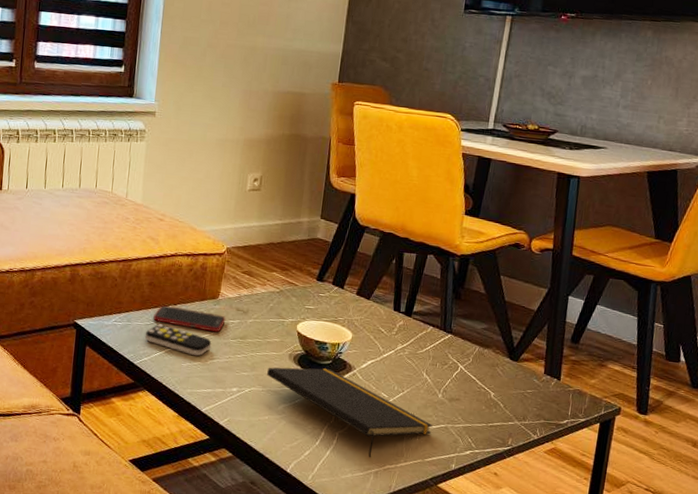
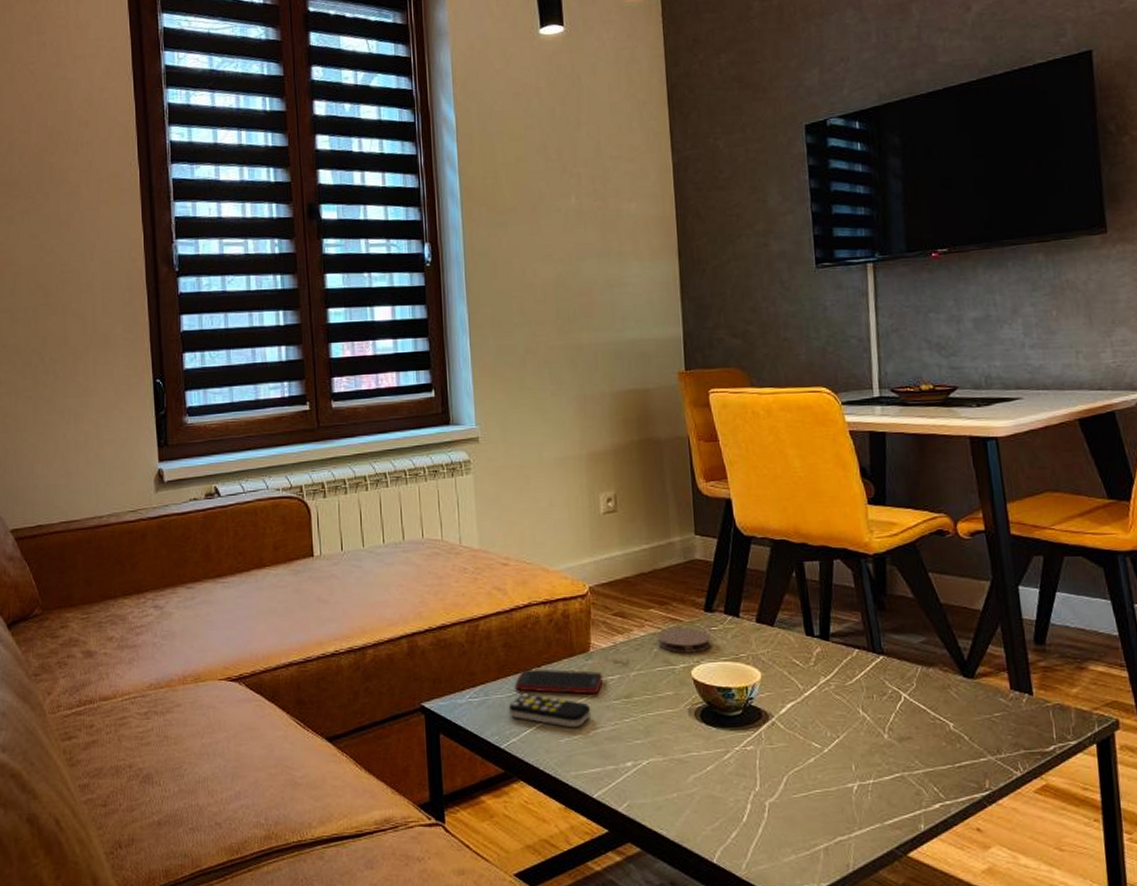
notepad: present [267,367,433,457] -> none [665,721,885,829]
coaster: none [274,289,318,312] -> present [657,627,711,653]

